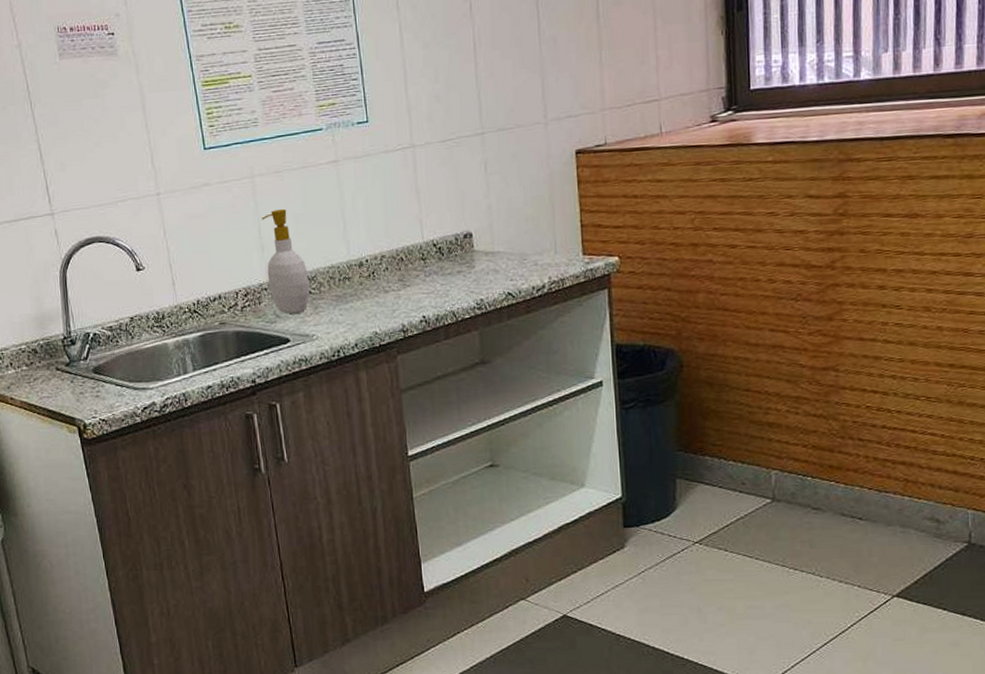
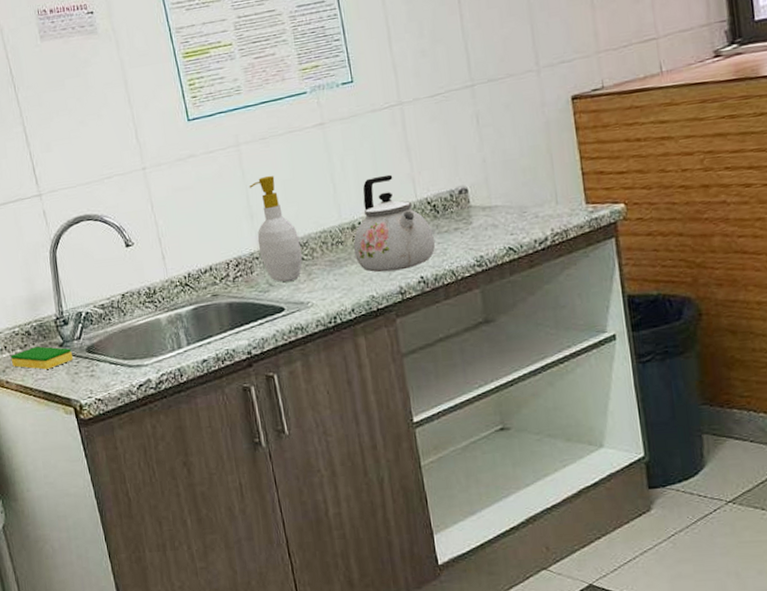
dish sponge: none [16,365,79,388] -> present [10,346,74,370]
kettle: none [360,215,439,310] -> present [353,174,436,273]

